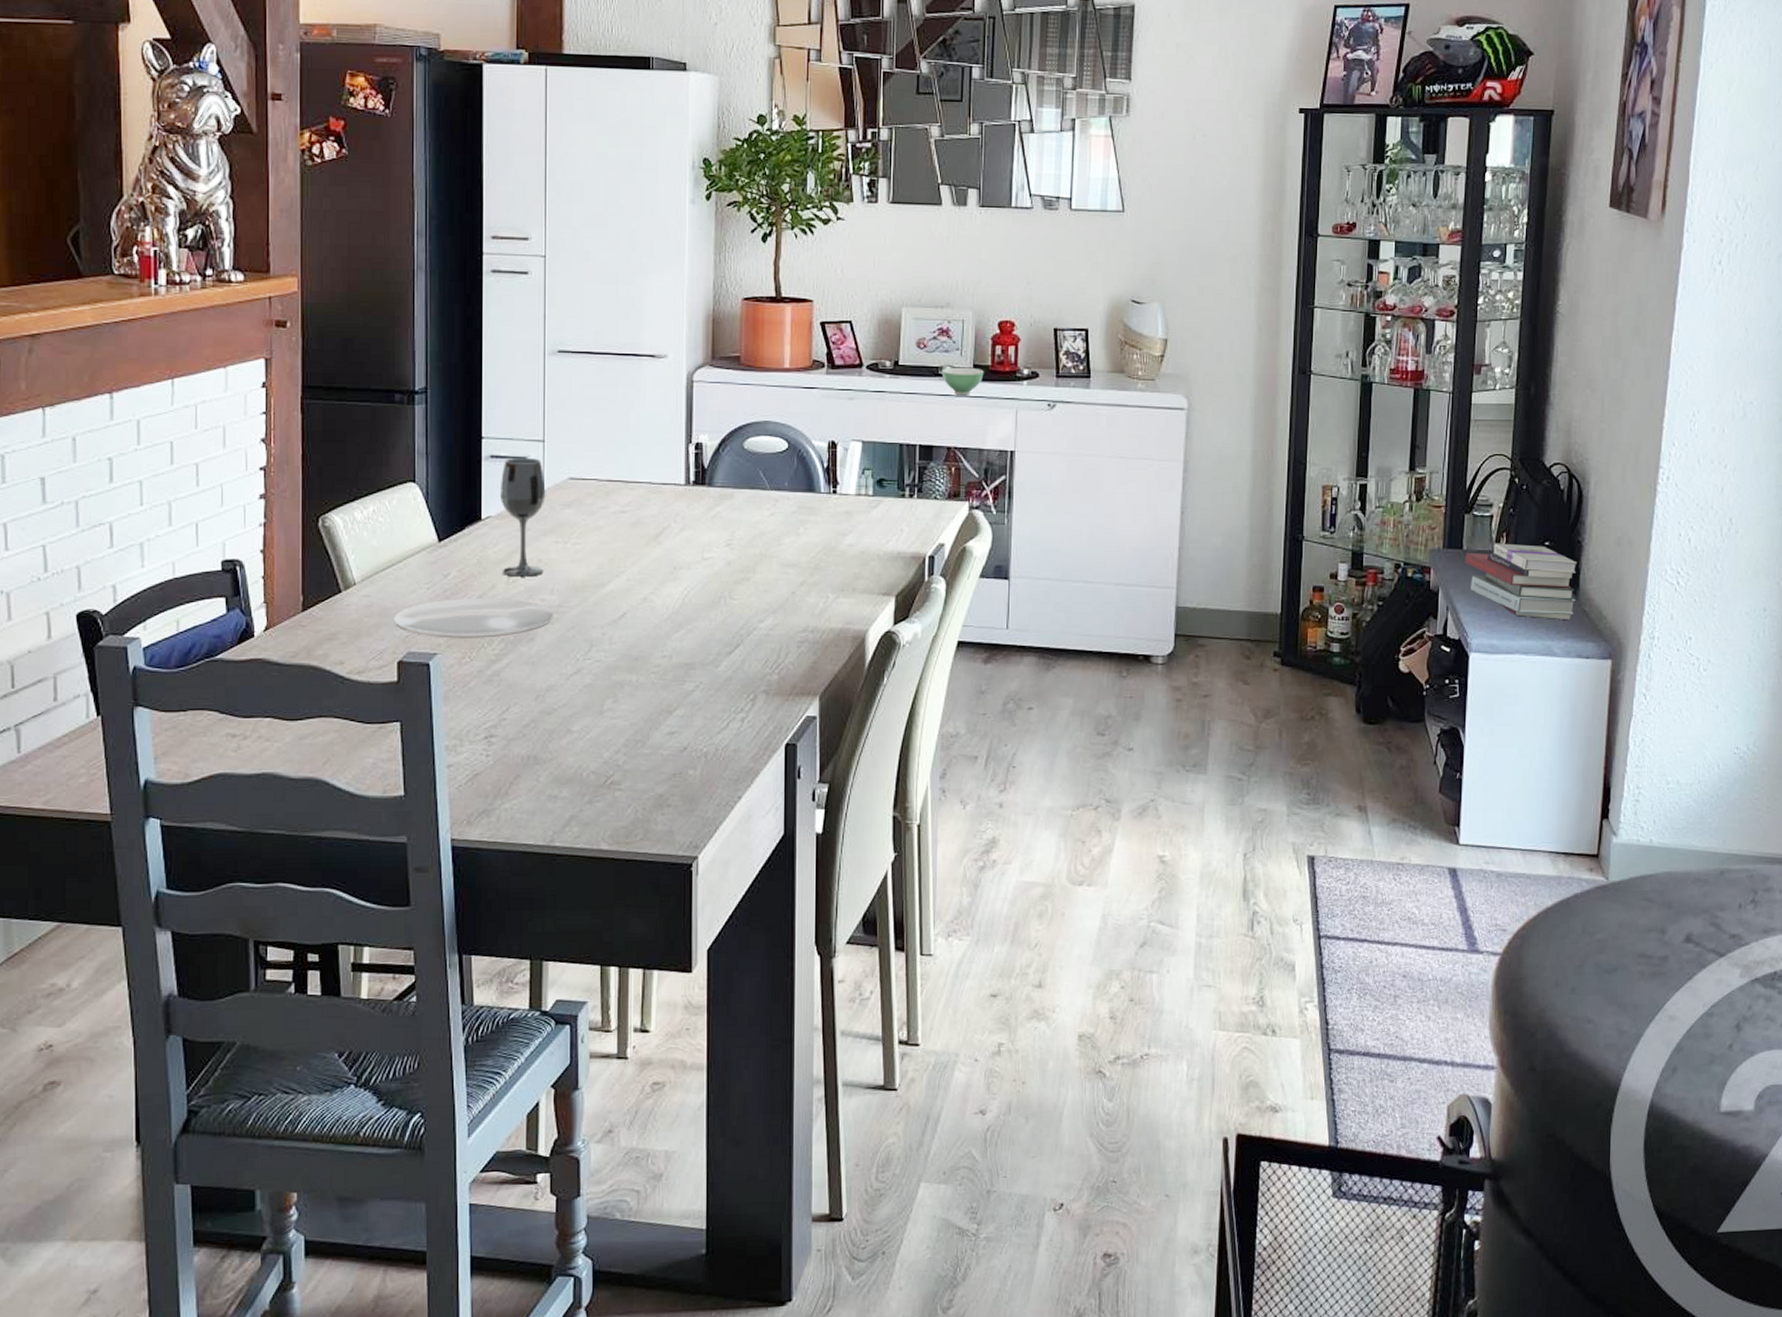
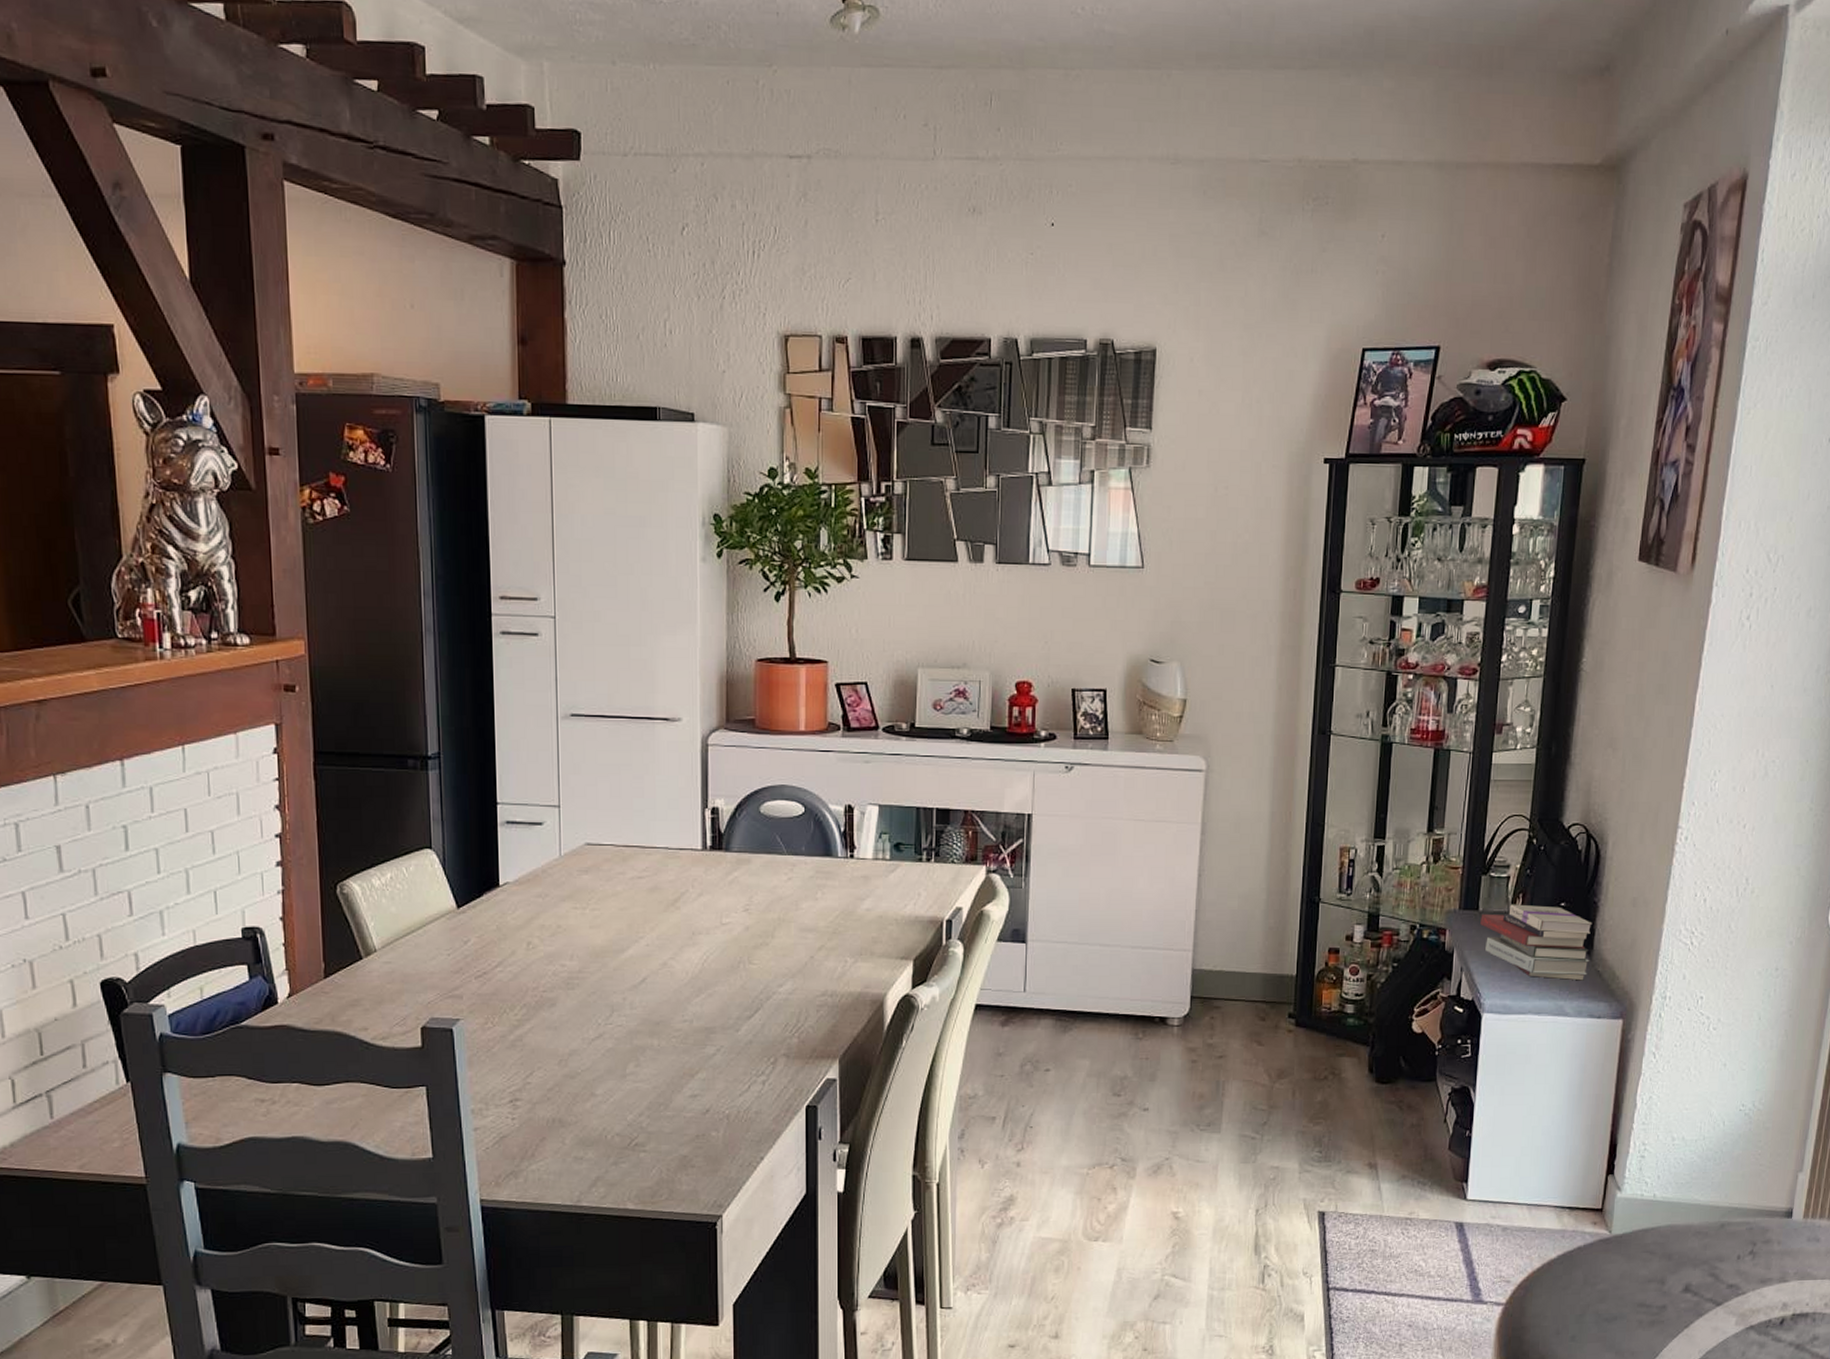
plate: present [392,597,554,639] -> none [414,963,575,1004]
wine glass: present [499,458,546,577] -> none [516,824,563,943]
bowl: present [941,367,985,395] -> none [958,729,1002,757]

